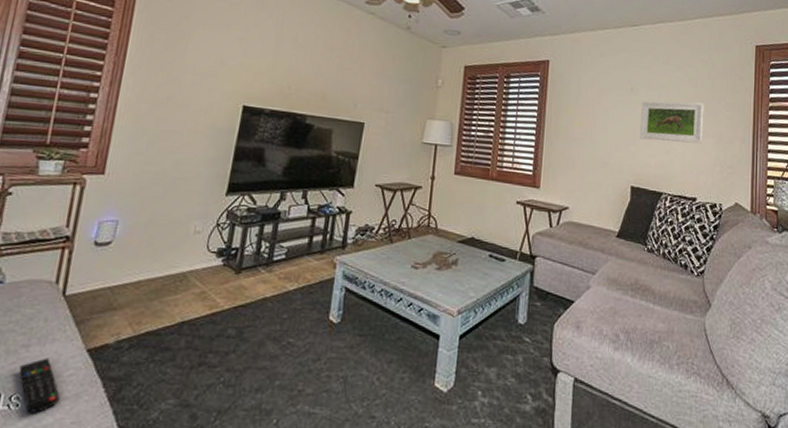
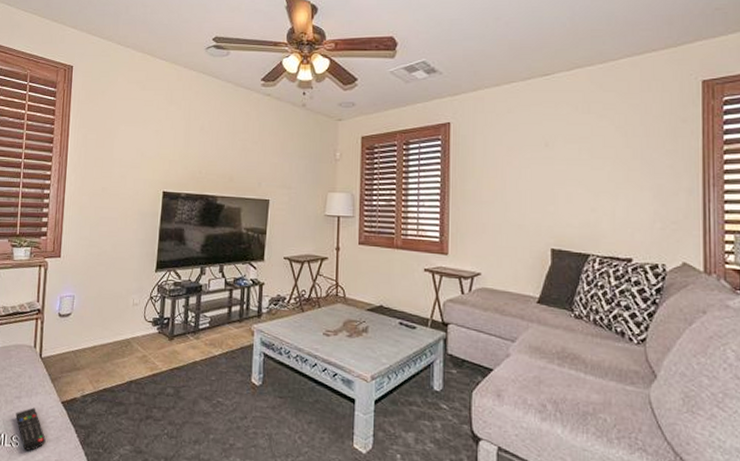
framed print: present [639,101,704,144] -> none [558,153,637,199]

